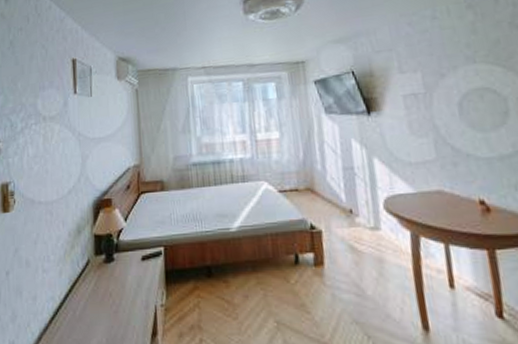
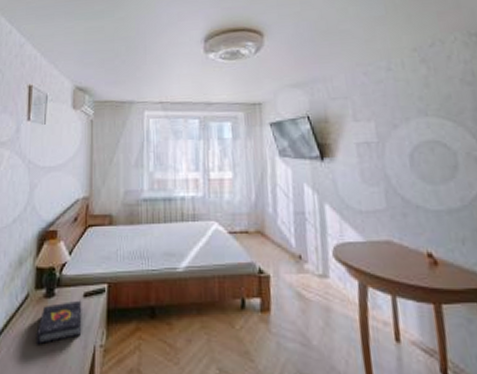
book: none [99,263,143,307] -> present [35,300,82,345]

